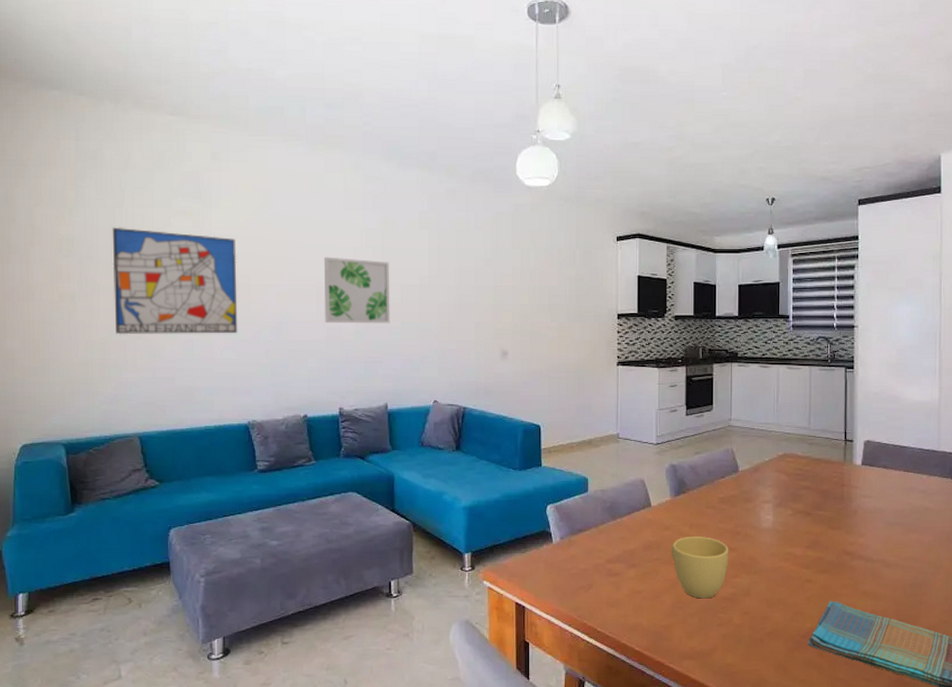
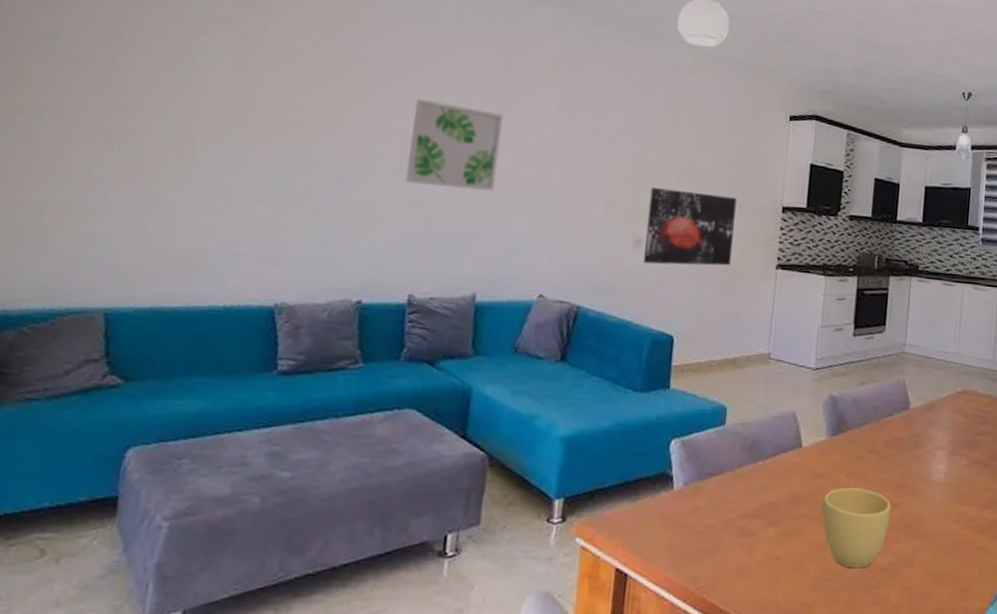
wall art: present [112,227,238,335] -> none [97,27,297,184]
wall art: none [509,308,580,370] -> present [642,187,737,266]

